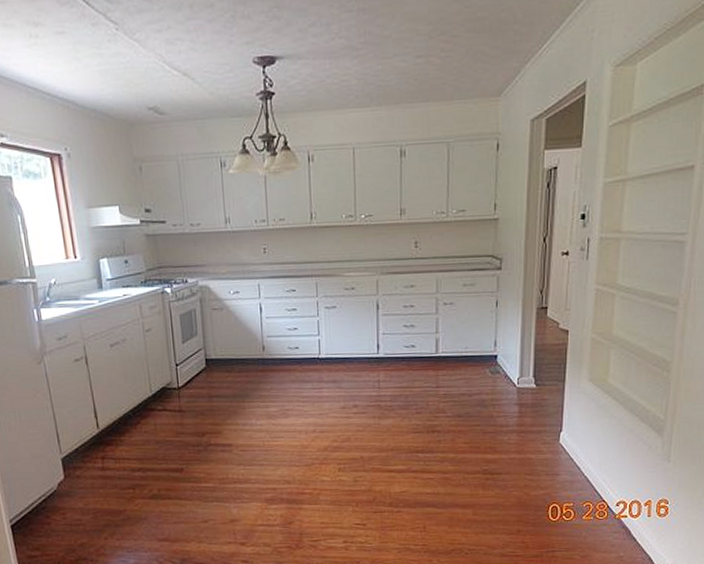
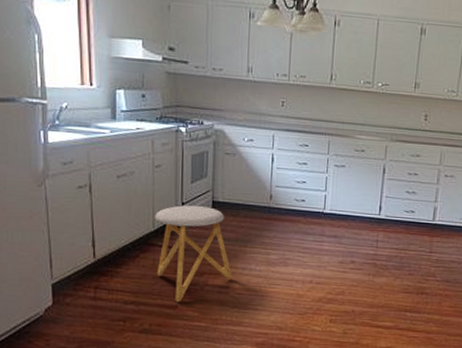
stool: none [151,365,234,465] -> present [155,205,232,302]

